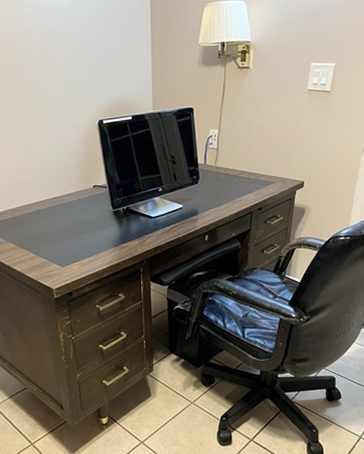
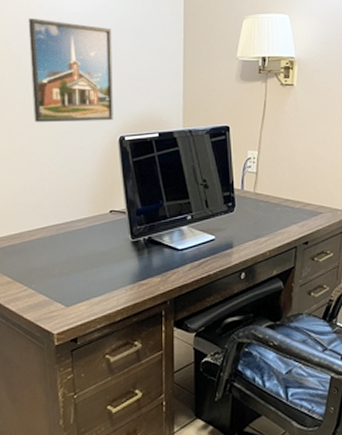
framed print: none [13,13,92,111] -> present [28,17,113,123]

